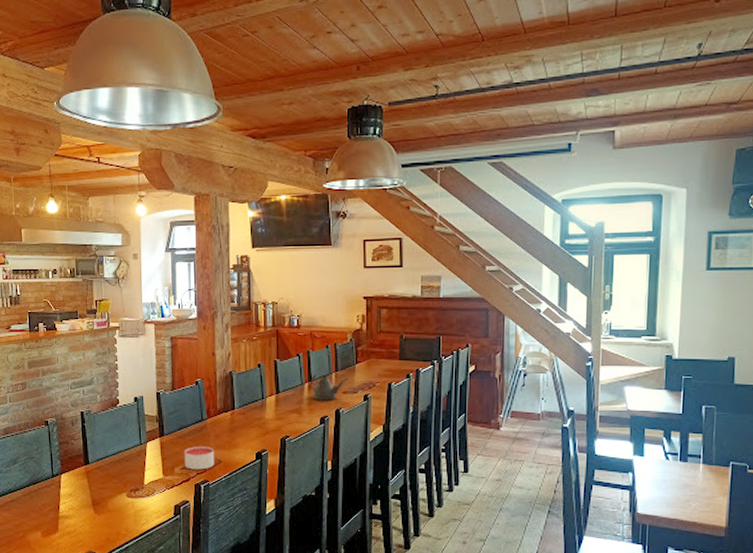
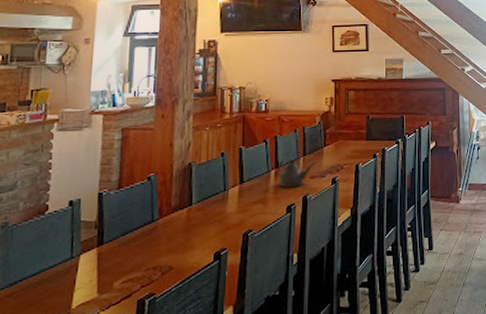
candle: present [184,447,215,470] -> none [126,252,165,282]

